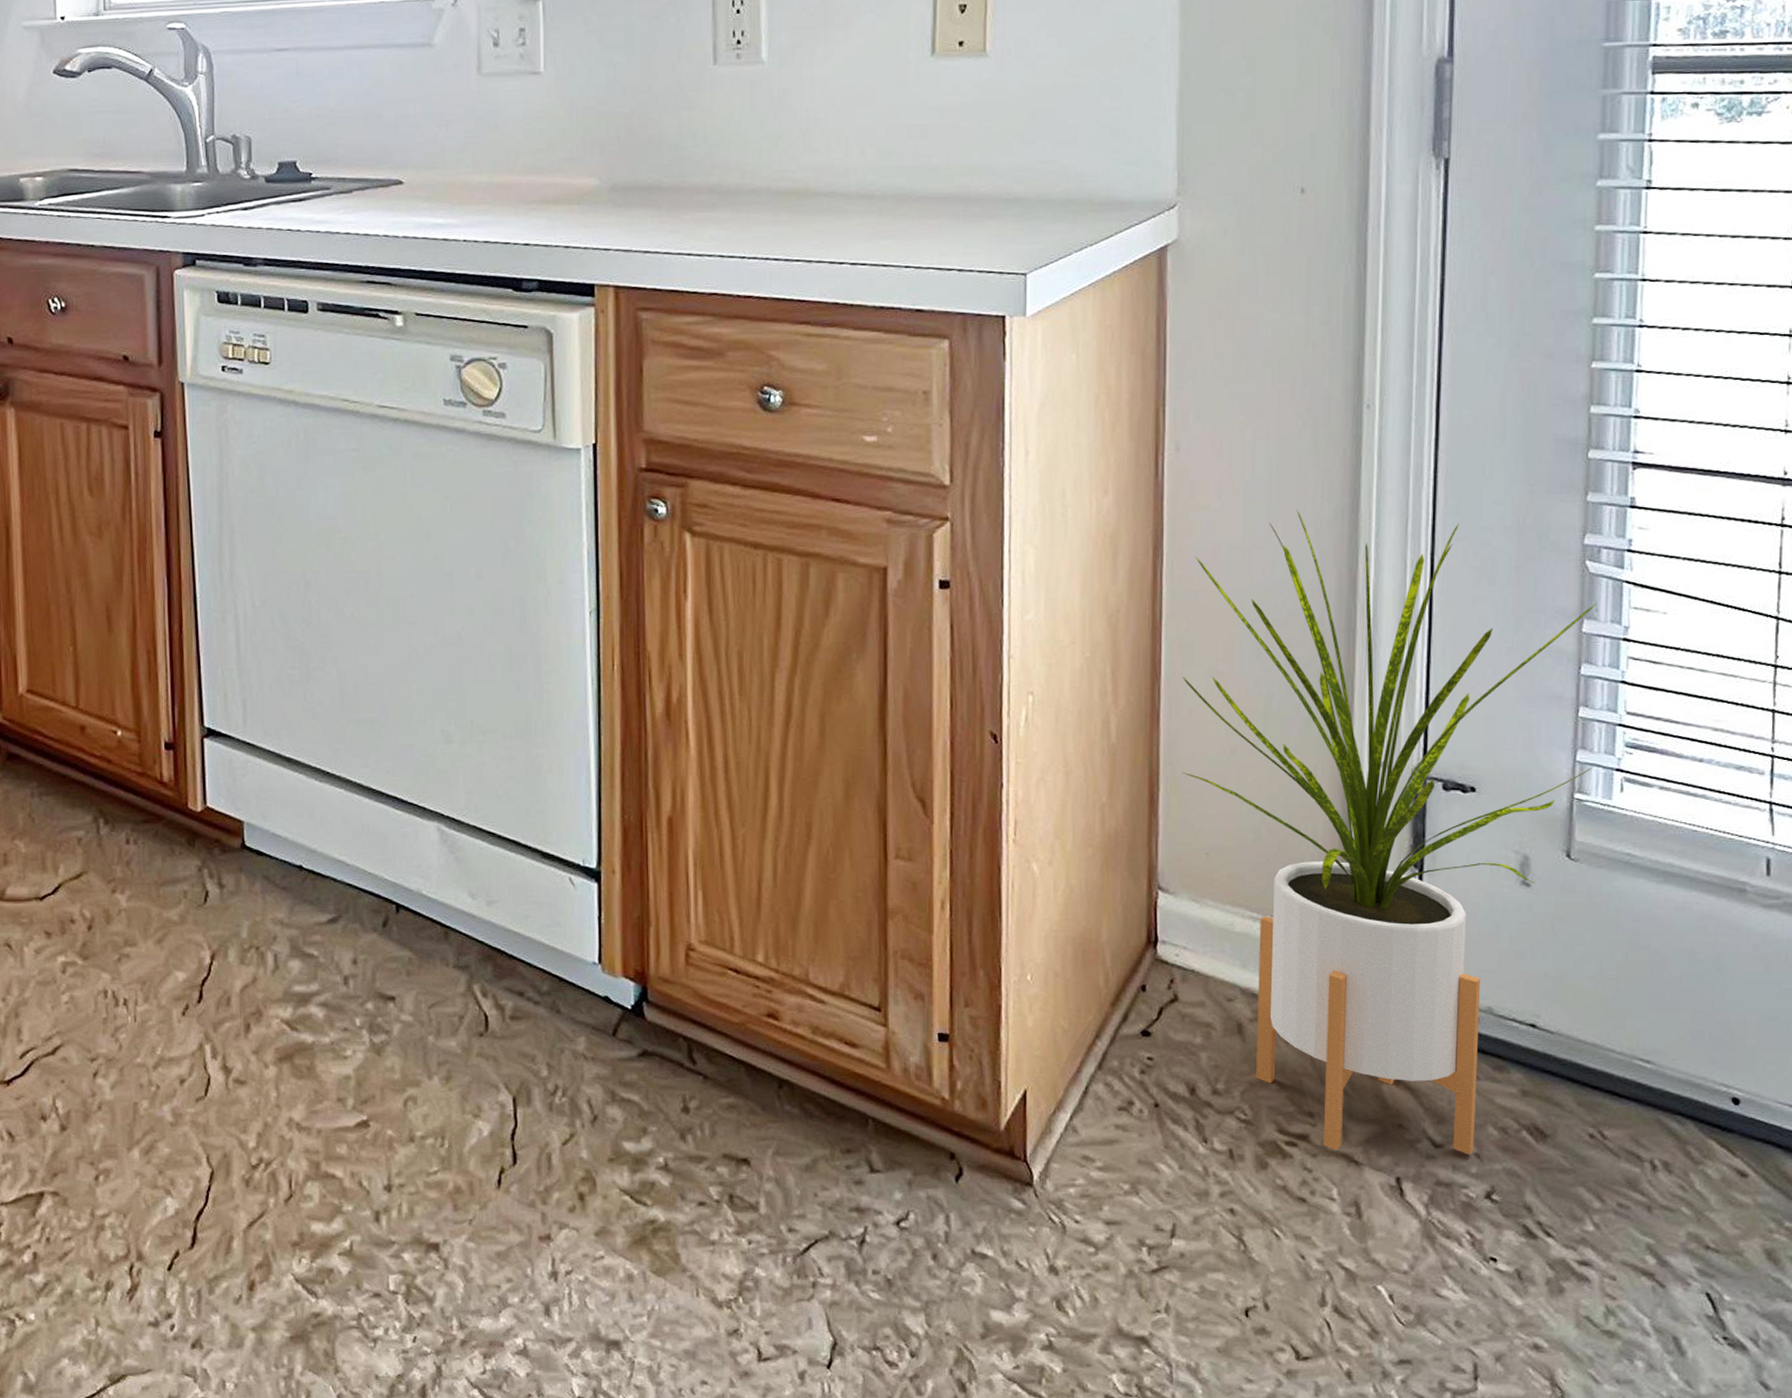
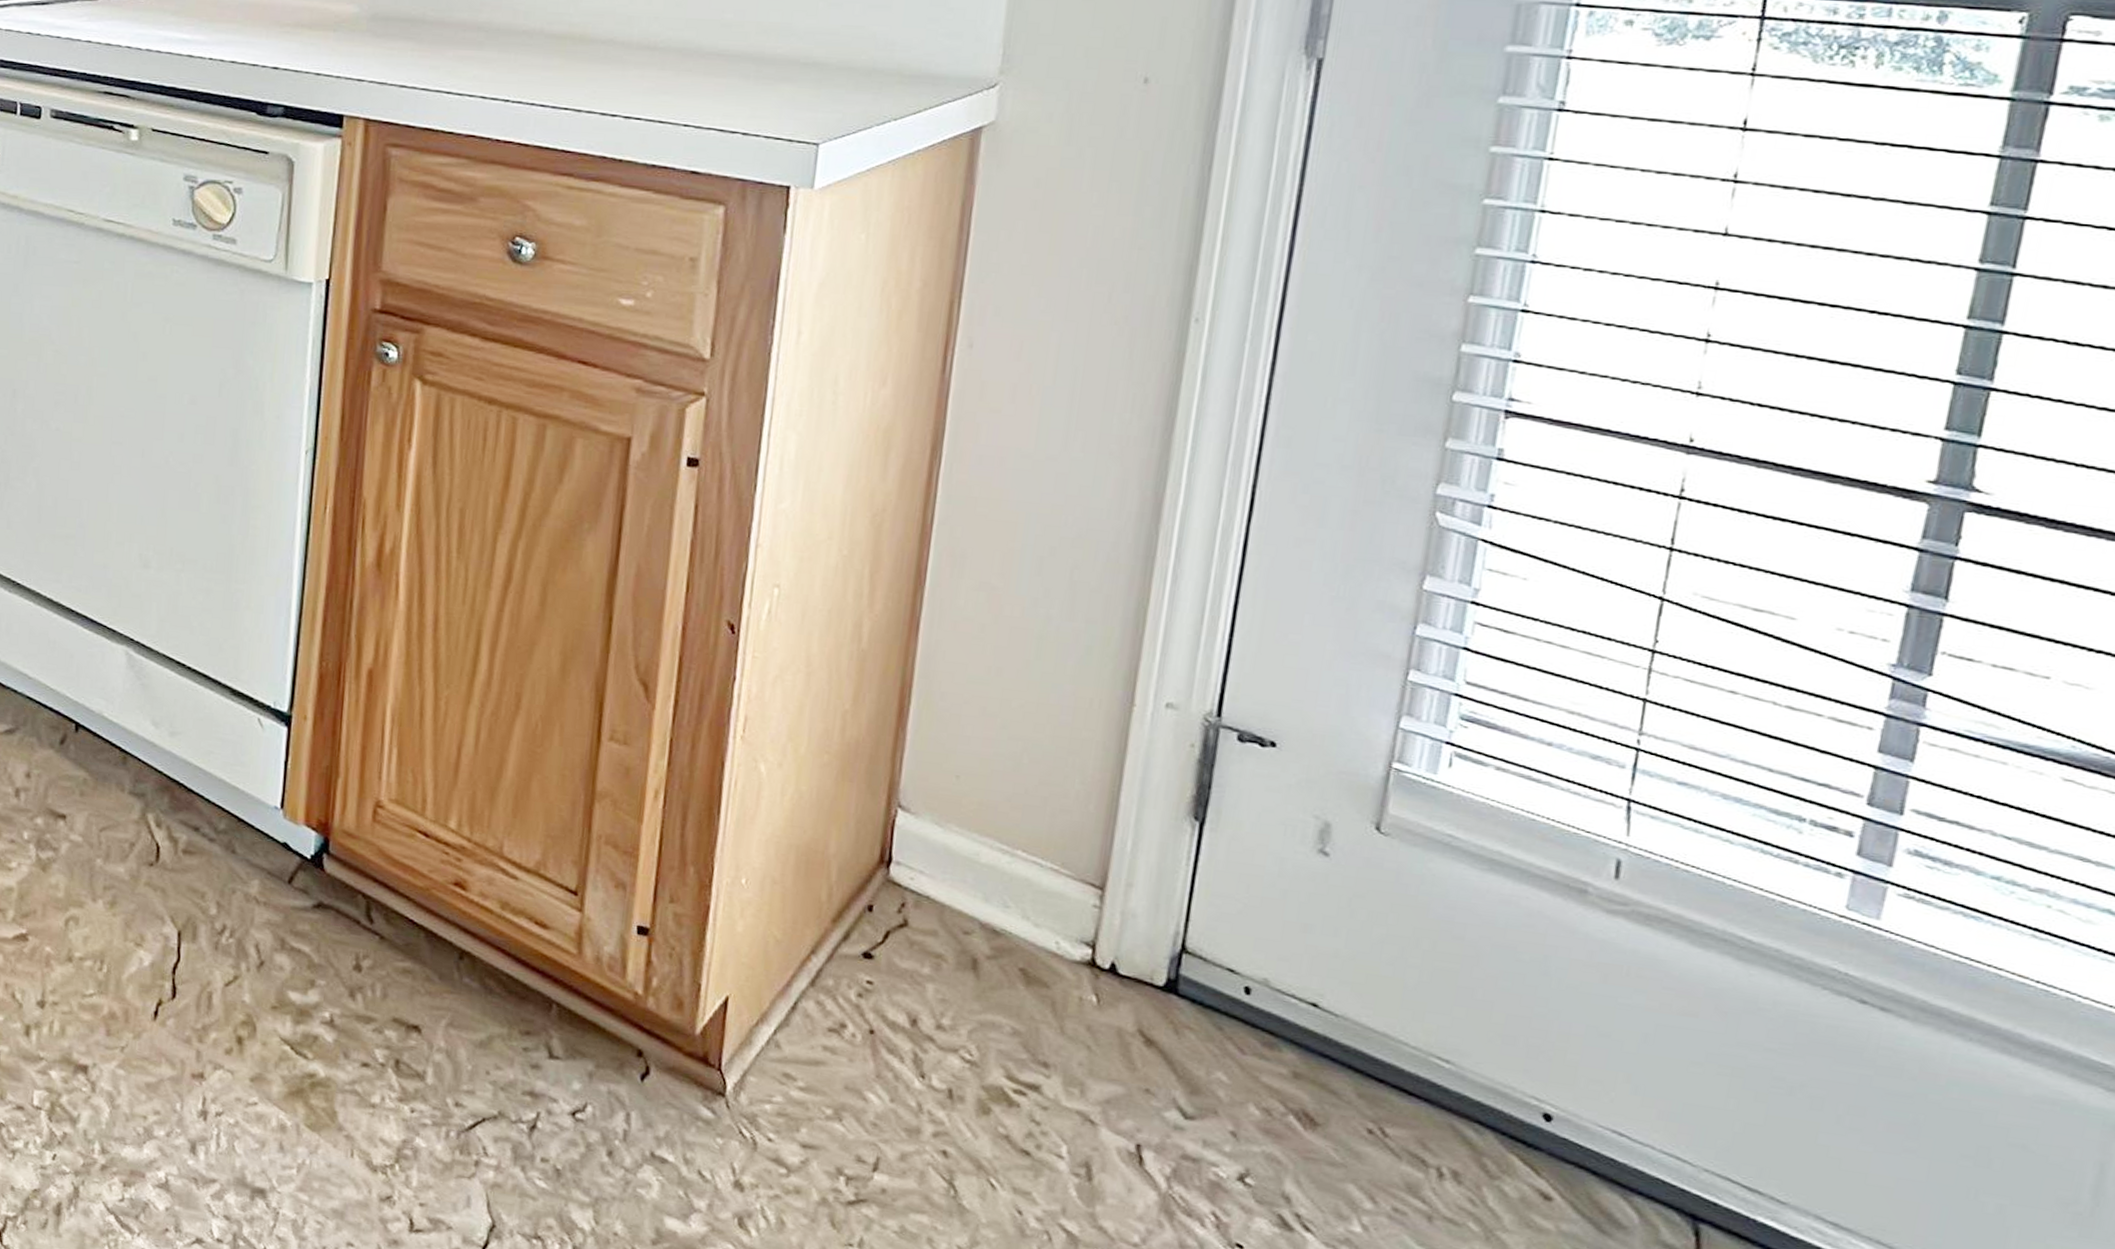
house plant: present [1181,510,1597,1155] -> none [938,424,1444,1132]

